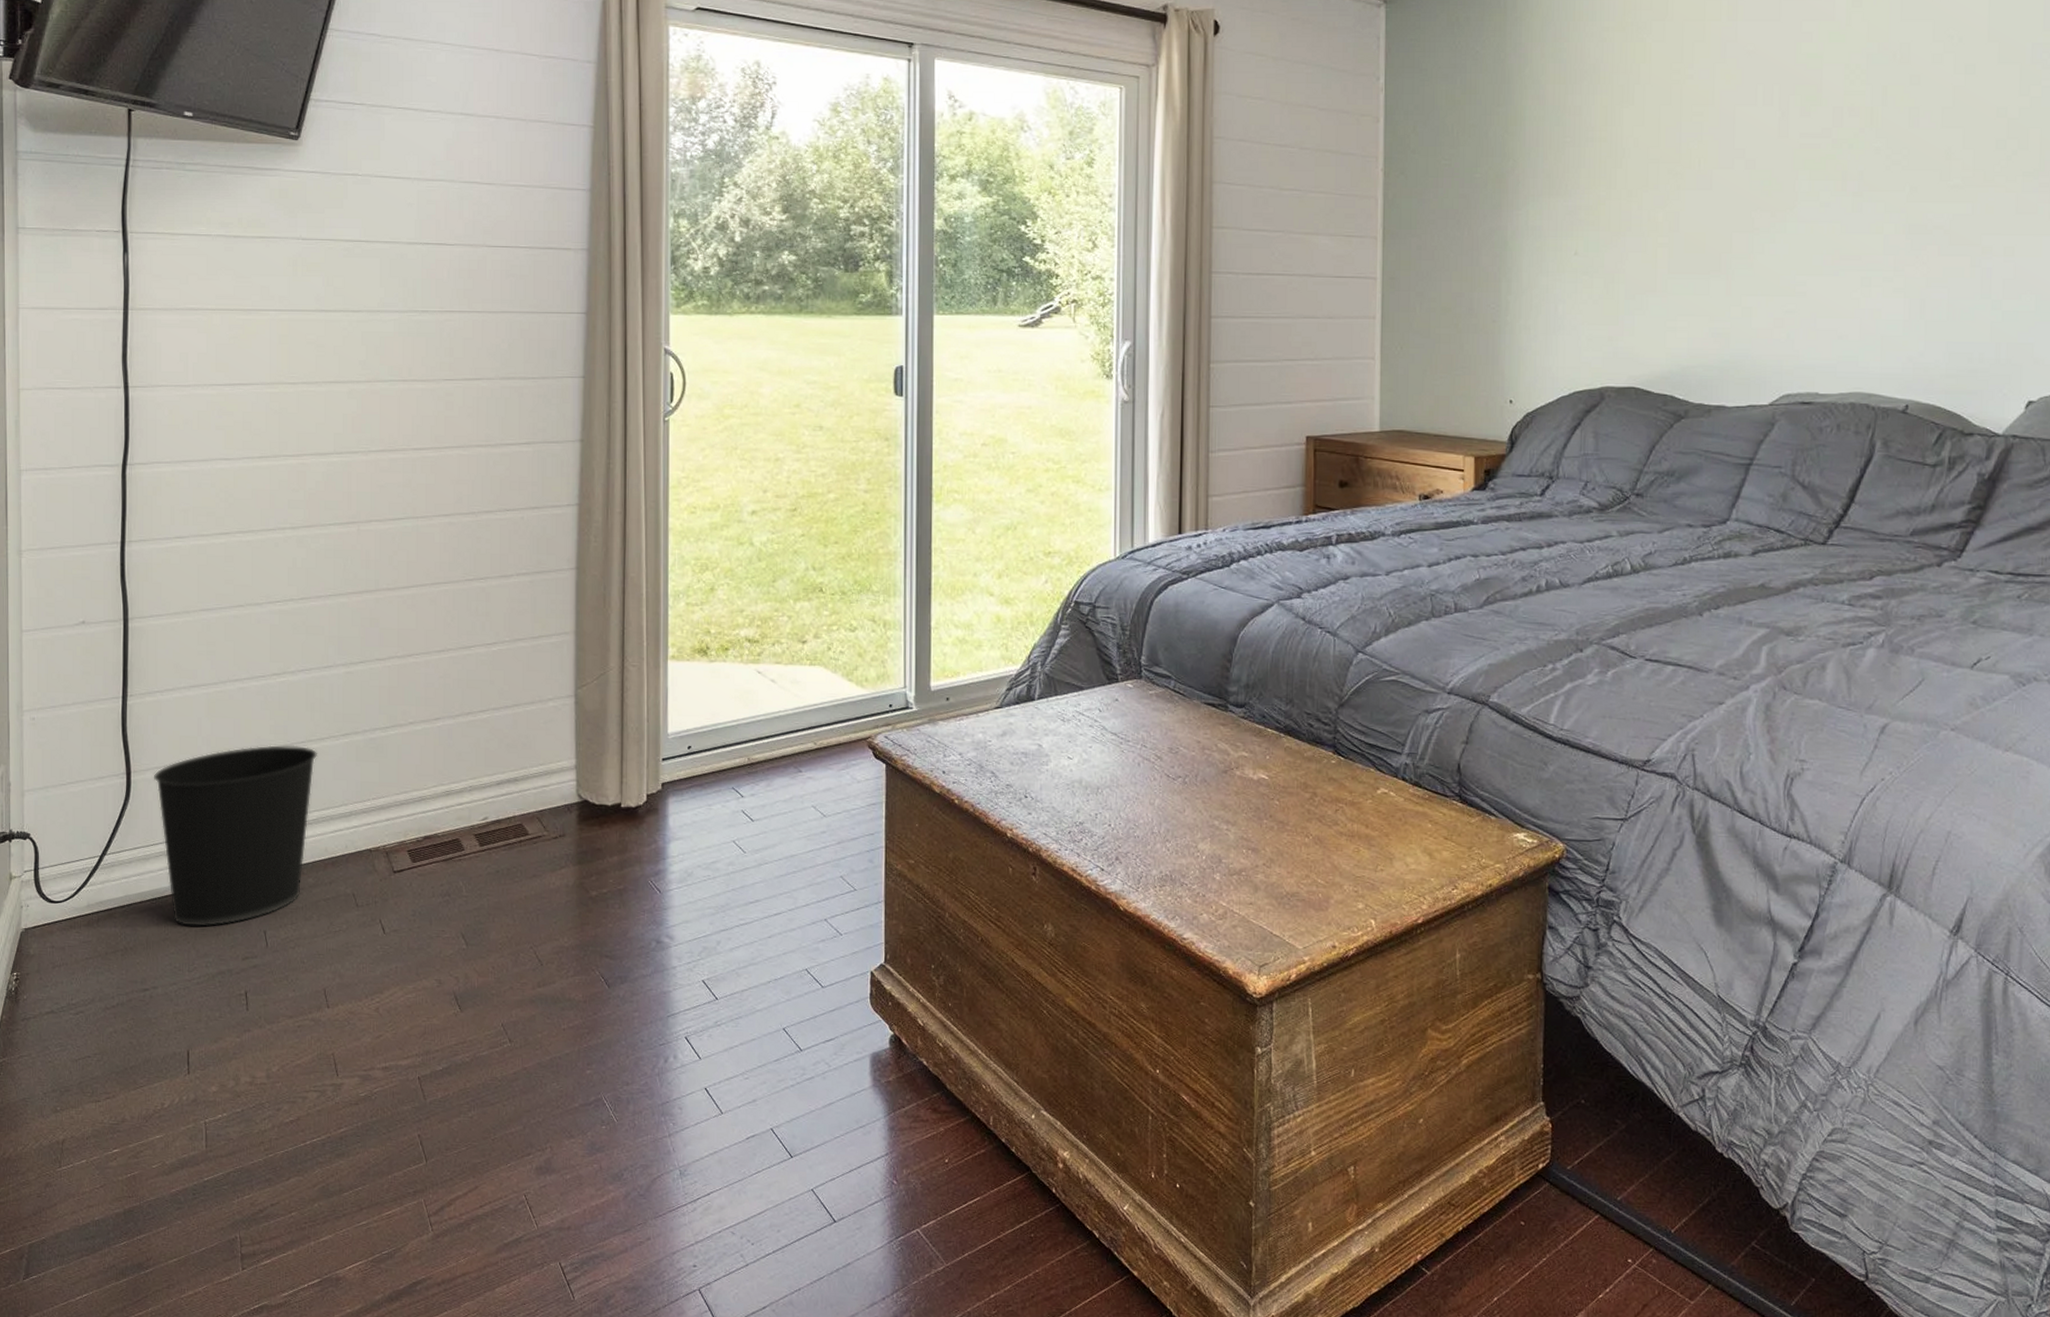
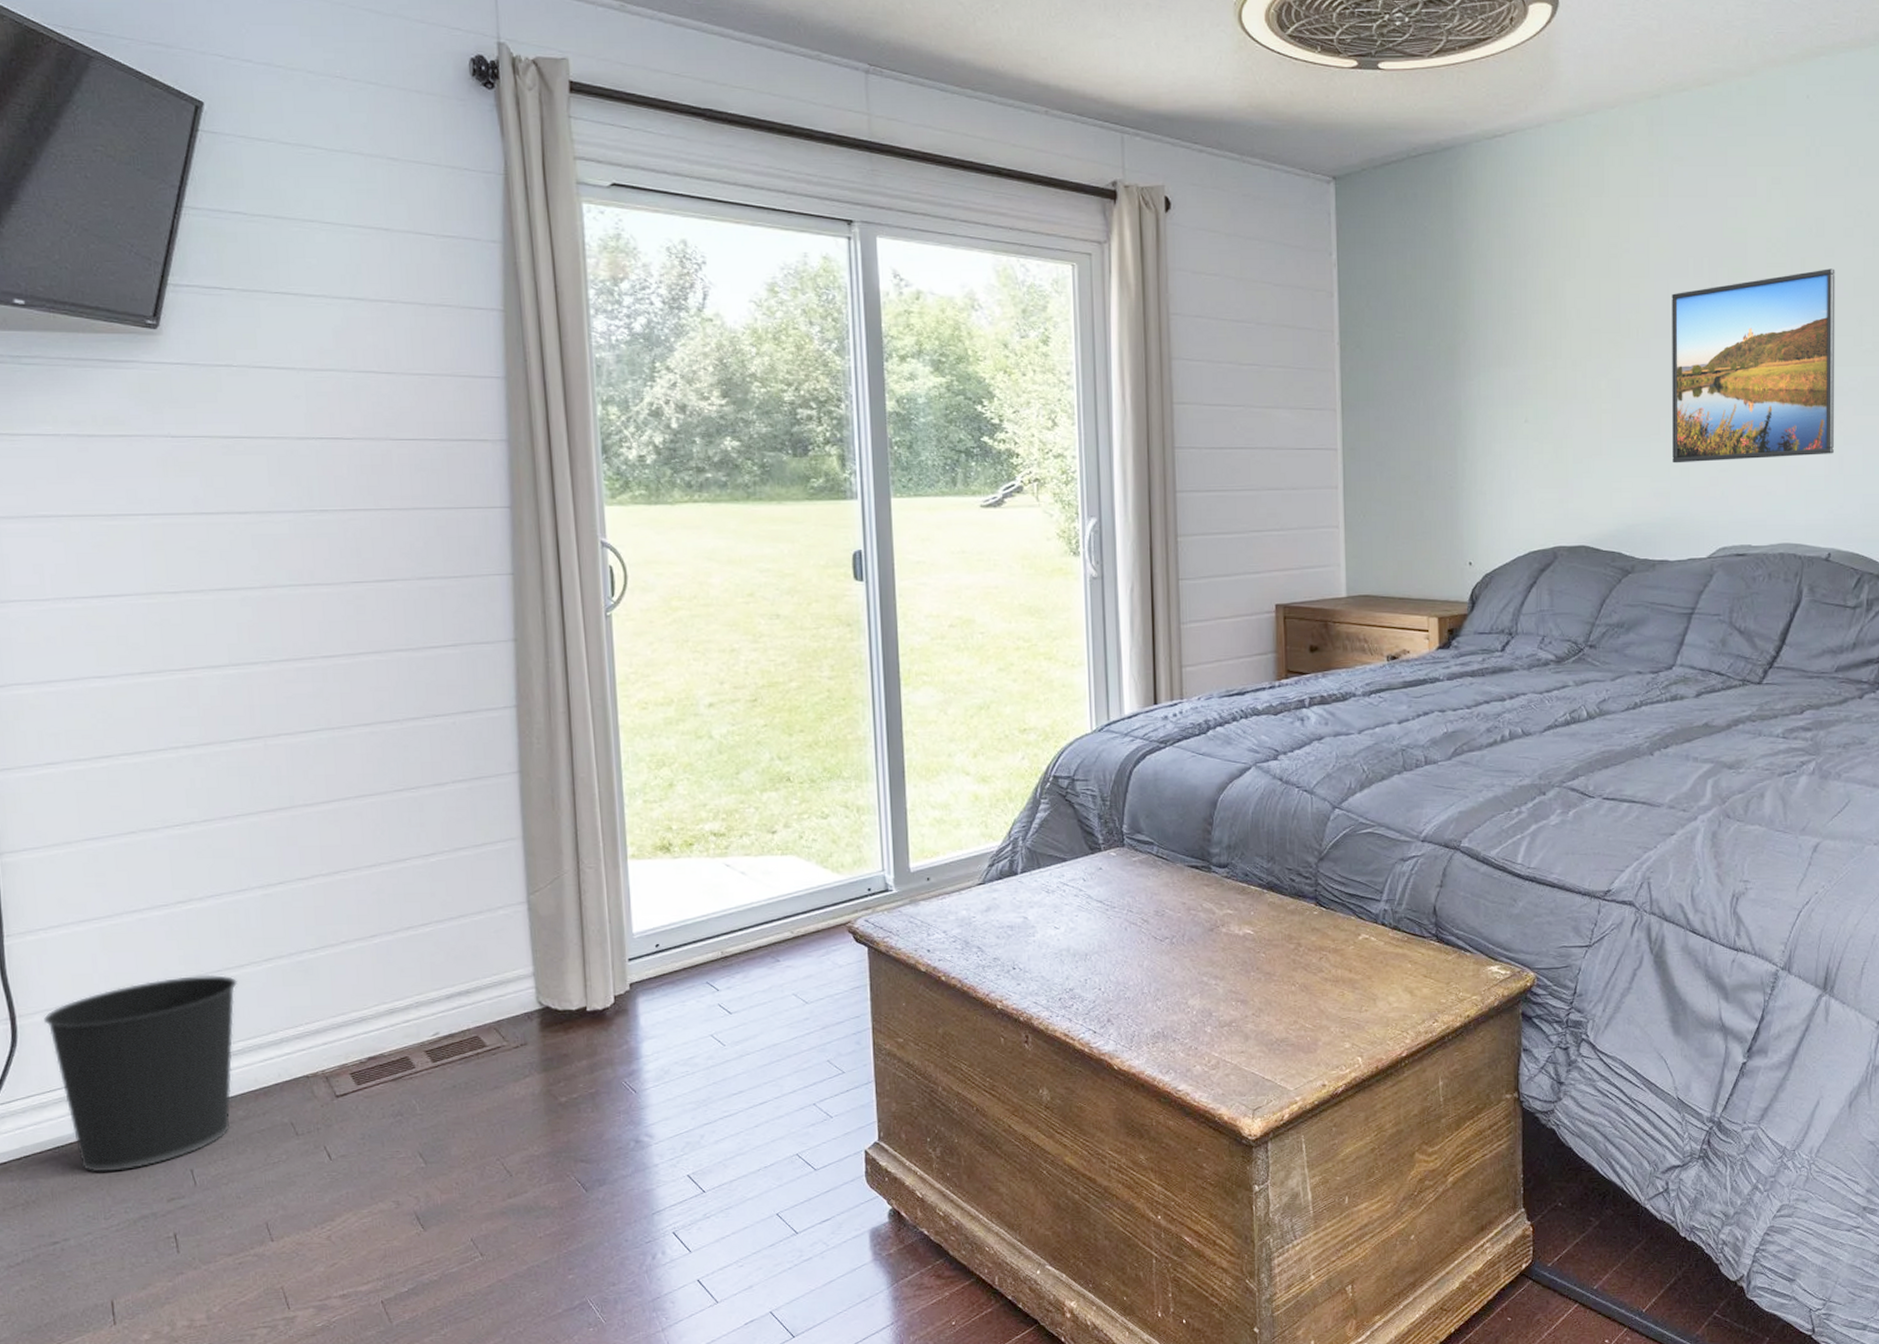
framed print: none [1734,97,1921,303] -> present [1672,269,1835,463]

